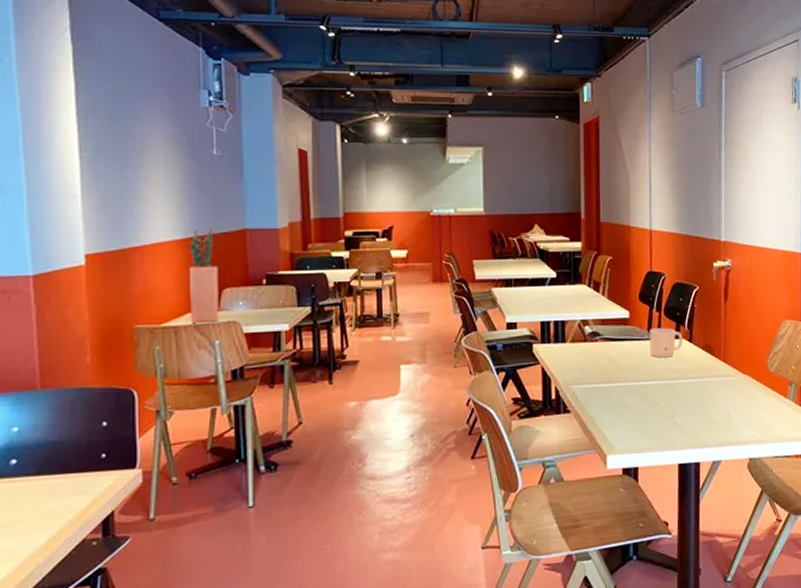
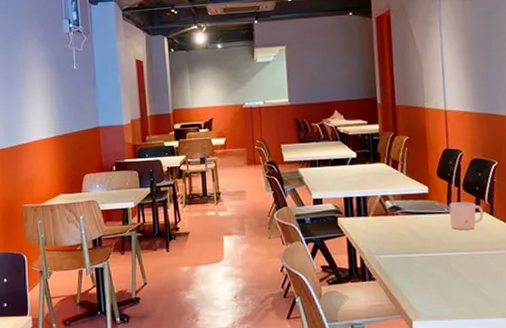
vase: present [188,228,219,324] -> none [59,127,82,203]

